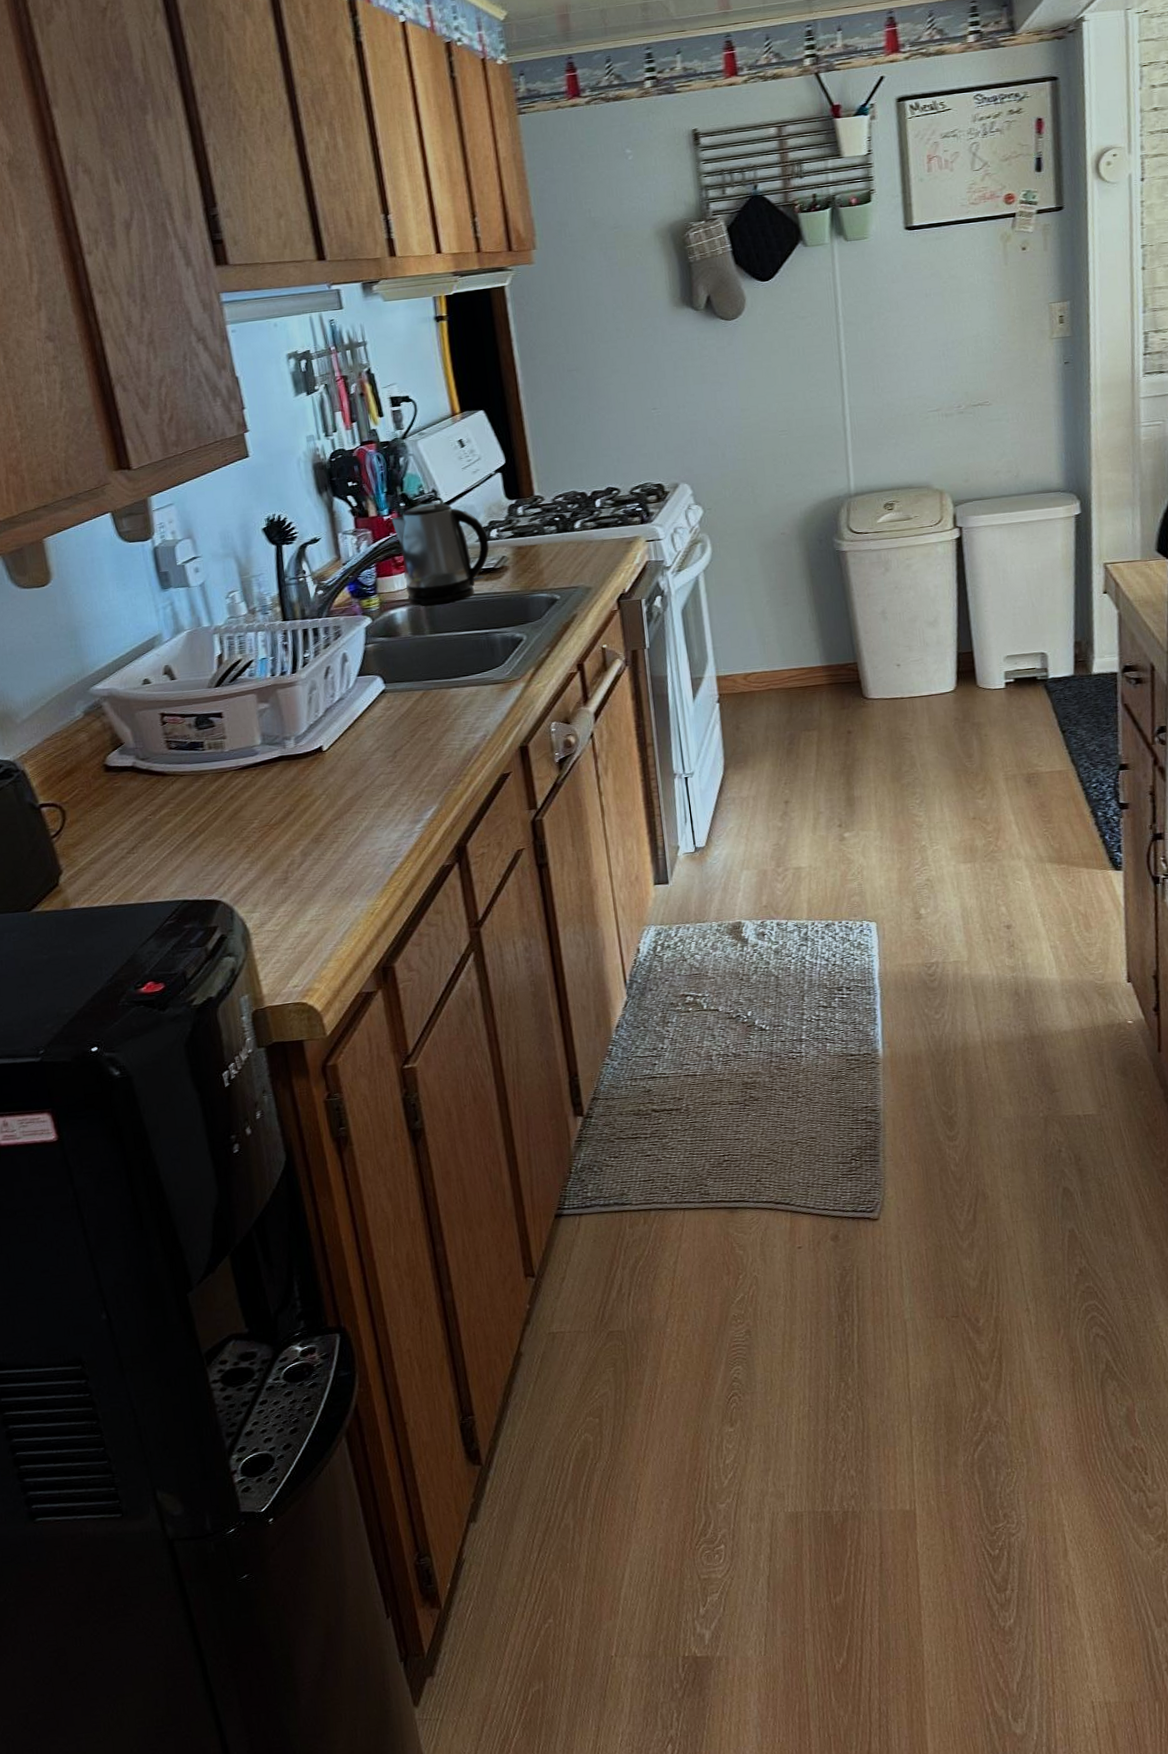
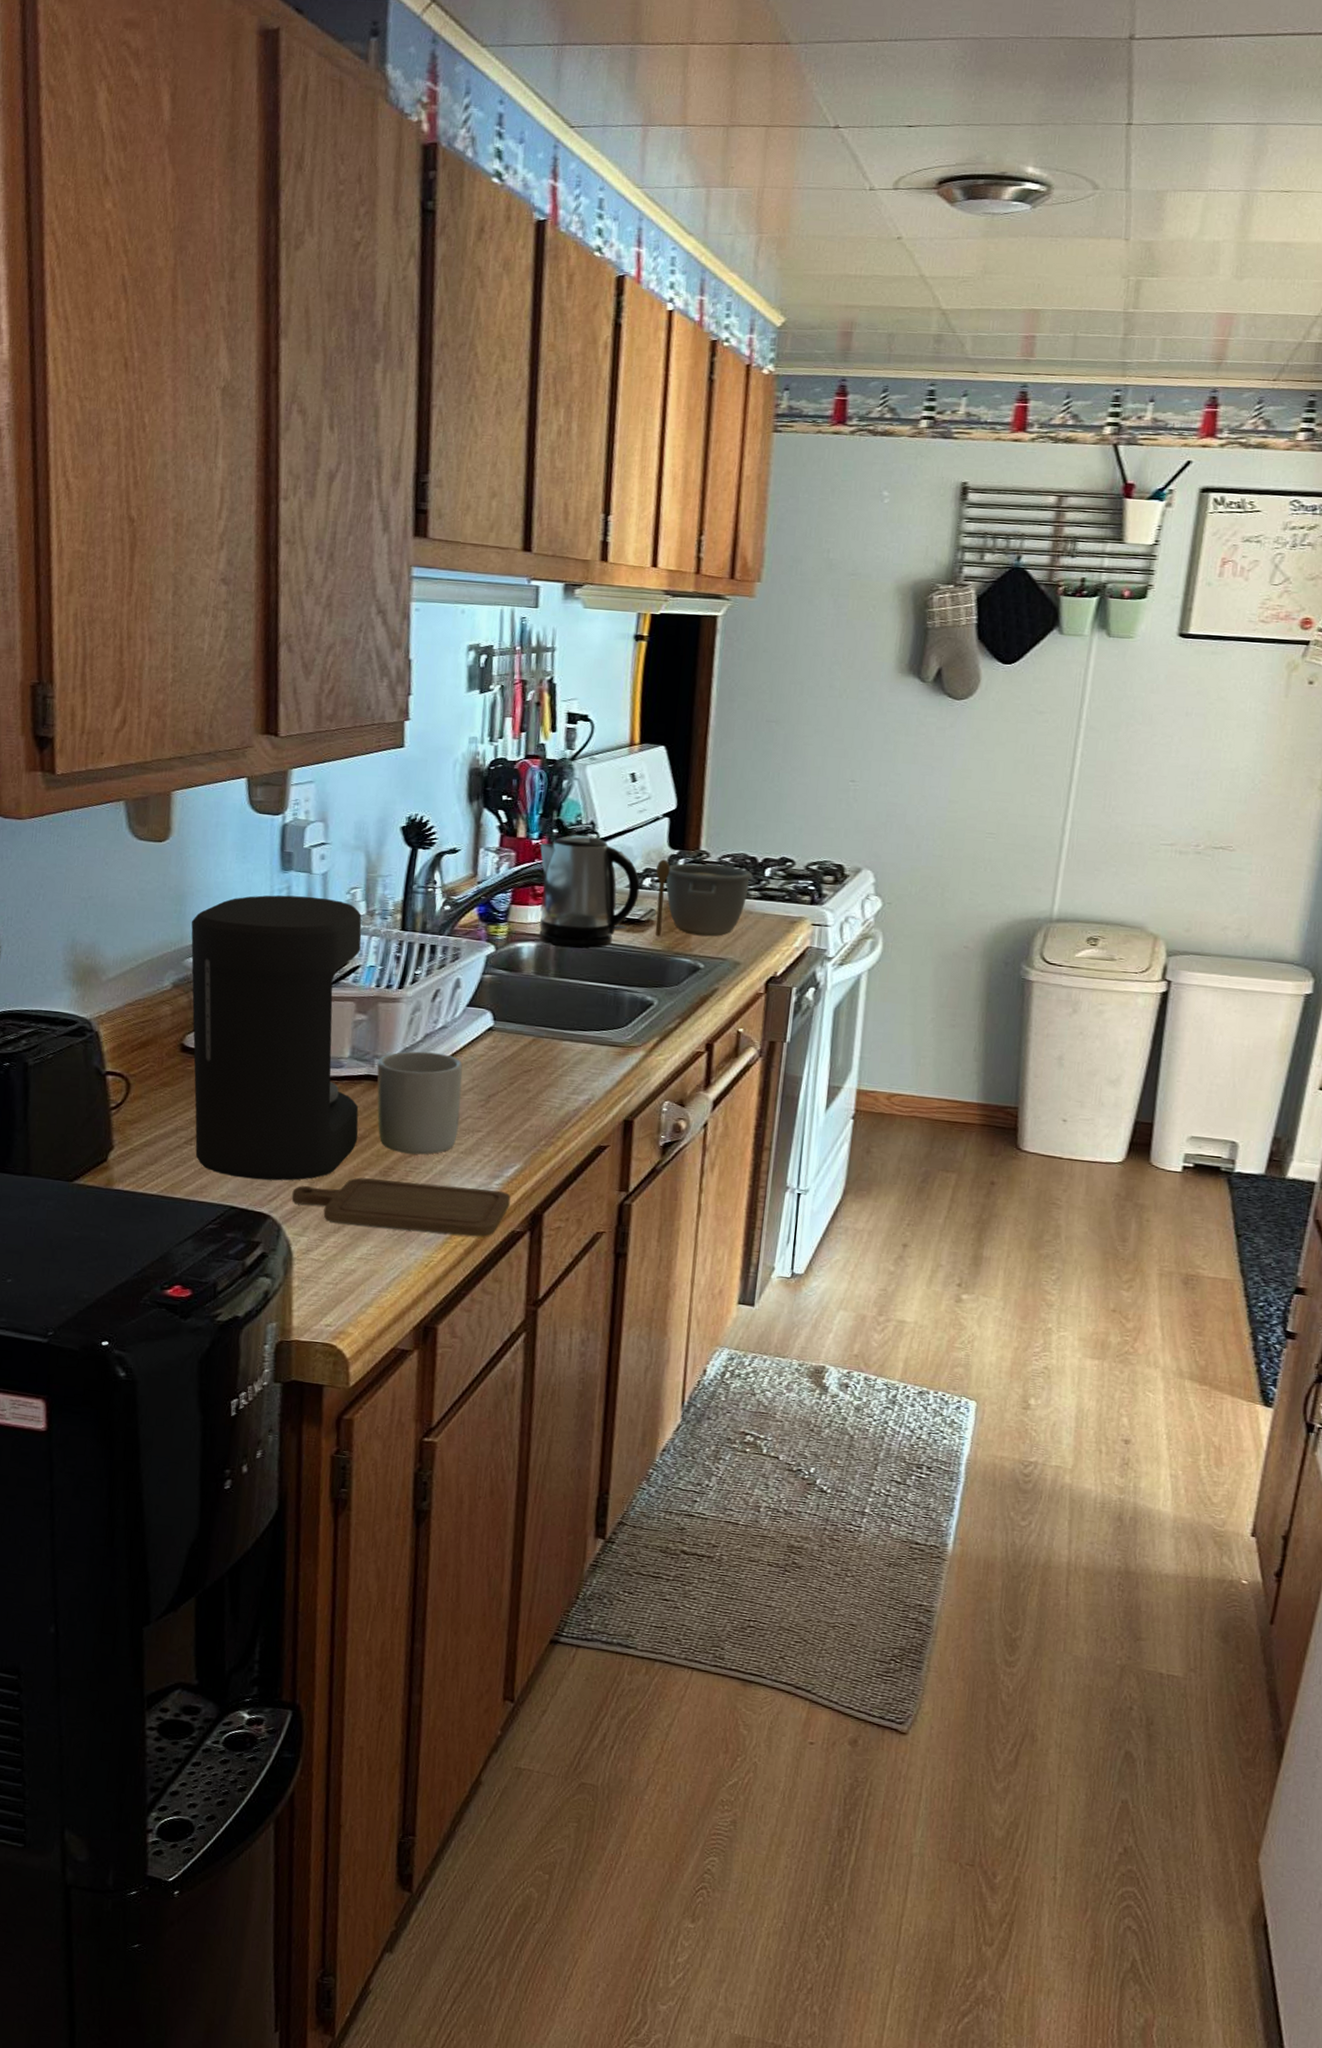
coffee maker: none [88,606,285,874] -> present [191,895,362,1181]
chopping board: none [236,832,435,894] -> present [292,1177,511,1237]
mug: none [287,722,375,819] -> present [376,1051,463,1155]
cooking pot: none [499,504,586,580] -> present [655,859,753,937]

